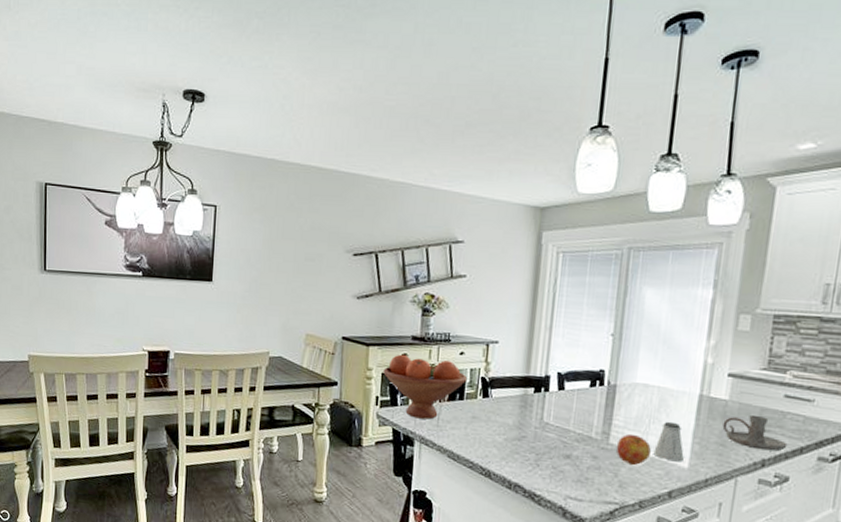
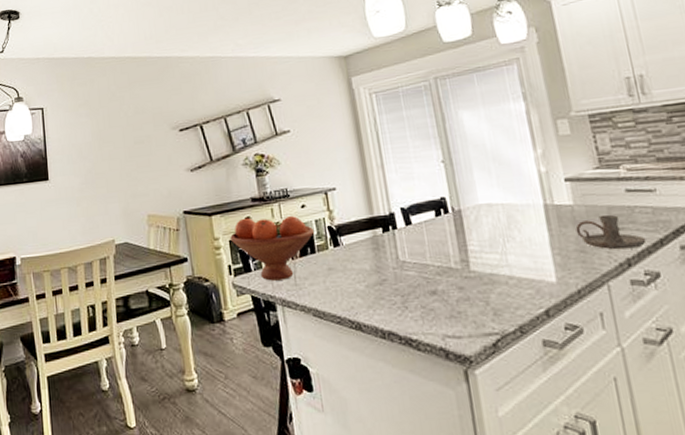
apple: present [616,433,652,466] -> none [478,256,516,290]
saltshaker: present [653,421,684,462] -> none [516,236,549,278]

